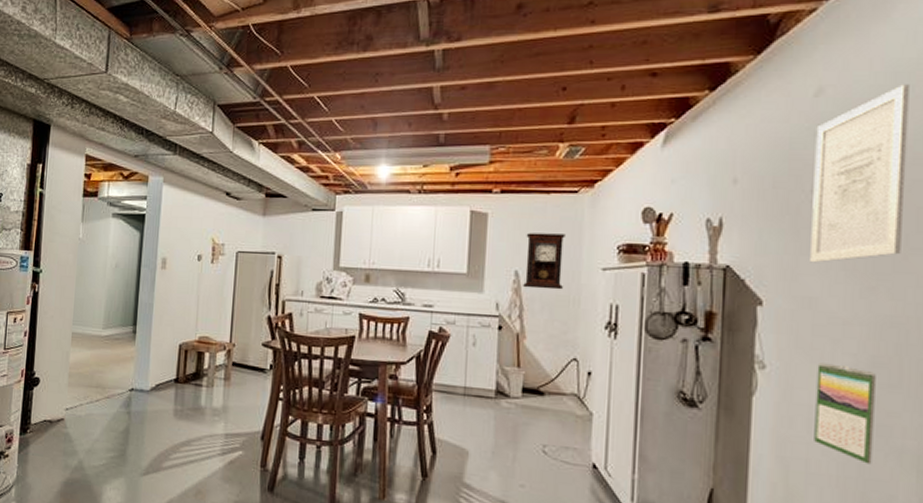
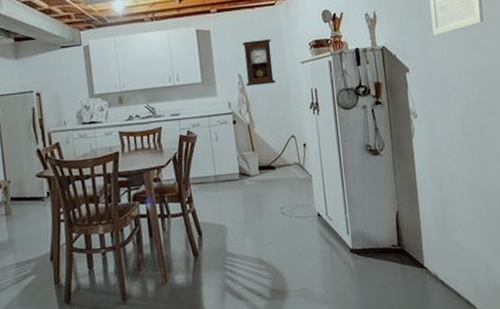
calendar: present [814,363,876,465] -> none [447,104,487,170]

